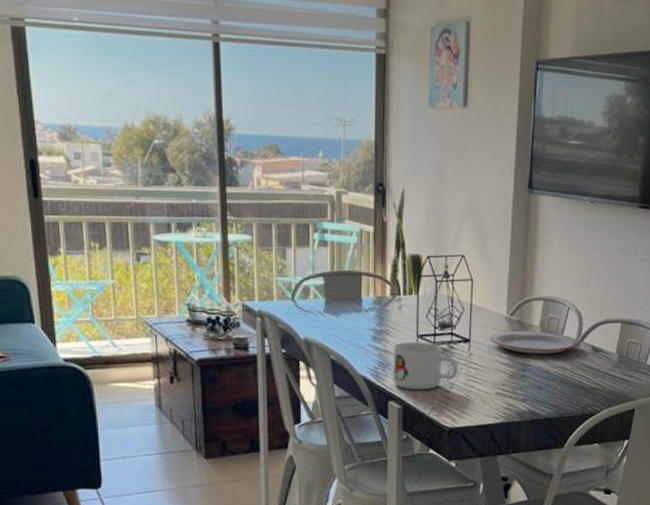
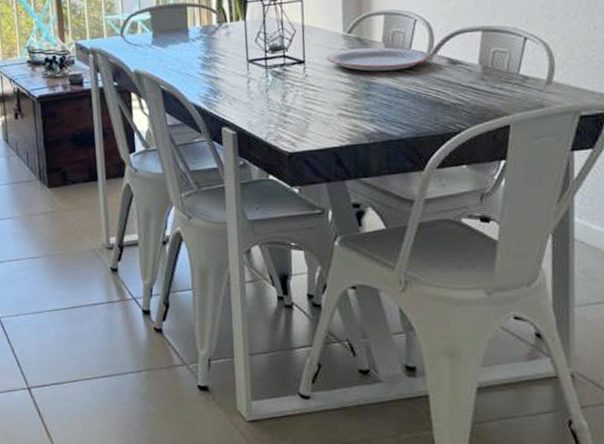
mug: present [393,341,459,390] -> none [223,66,295,116]

